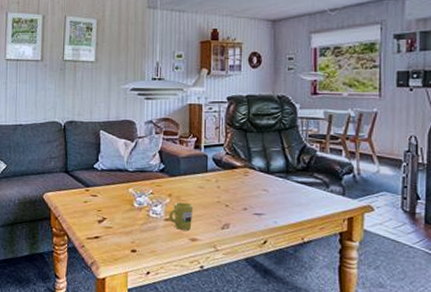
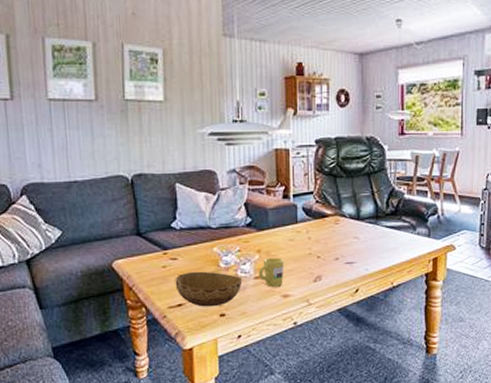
bowl: none [94,208,154,243] -> present [175,271,243,307]

